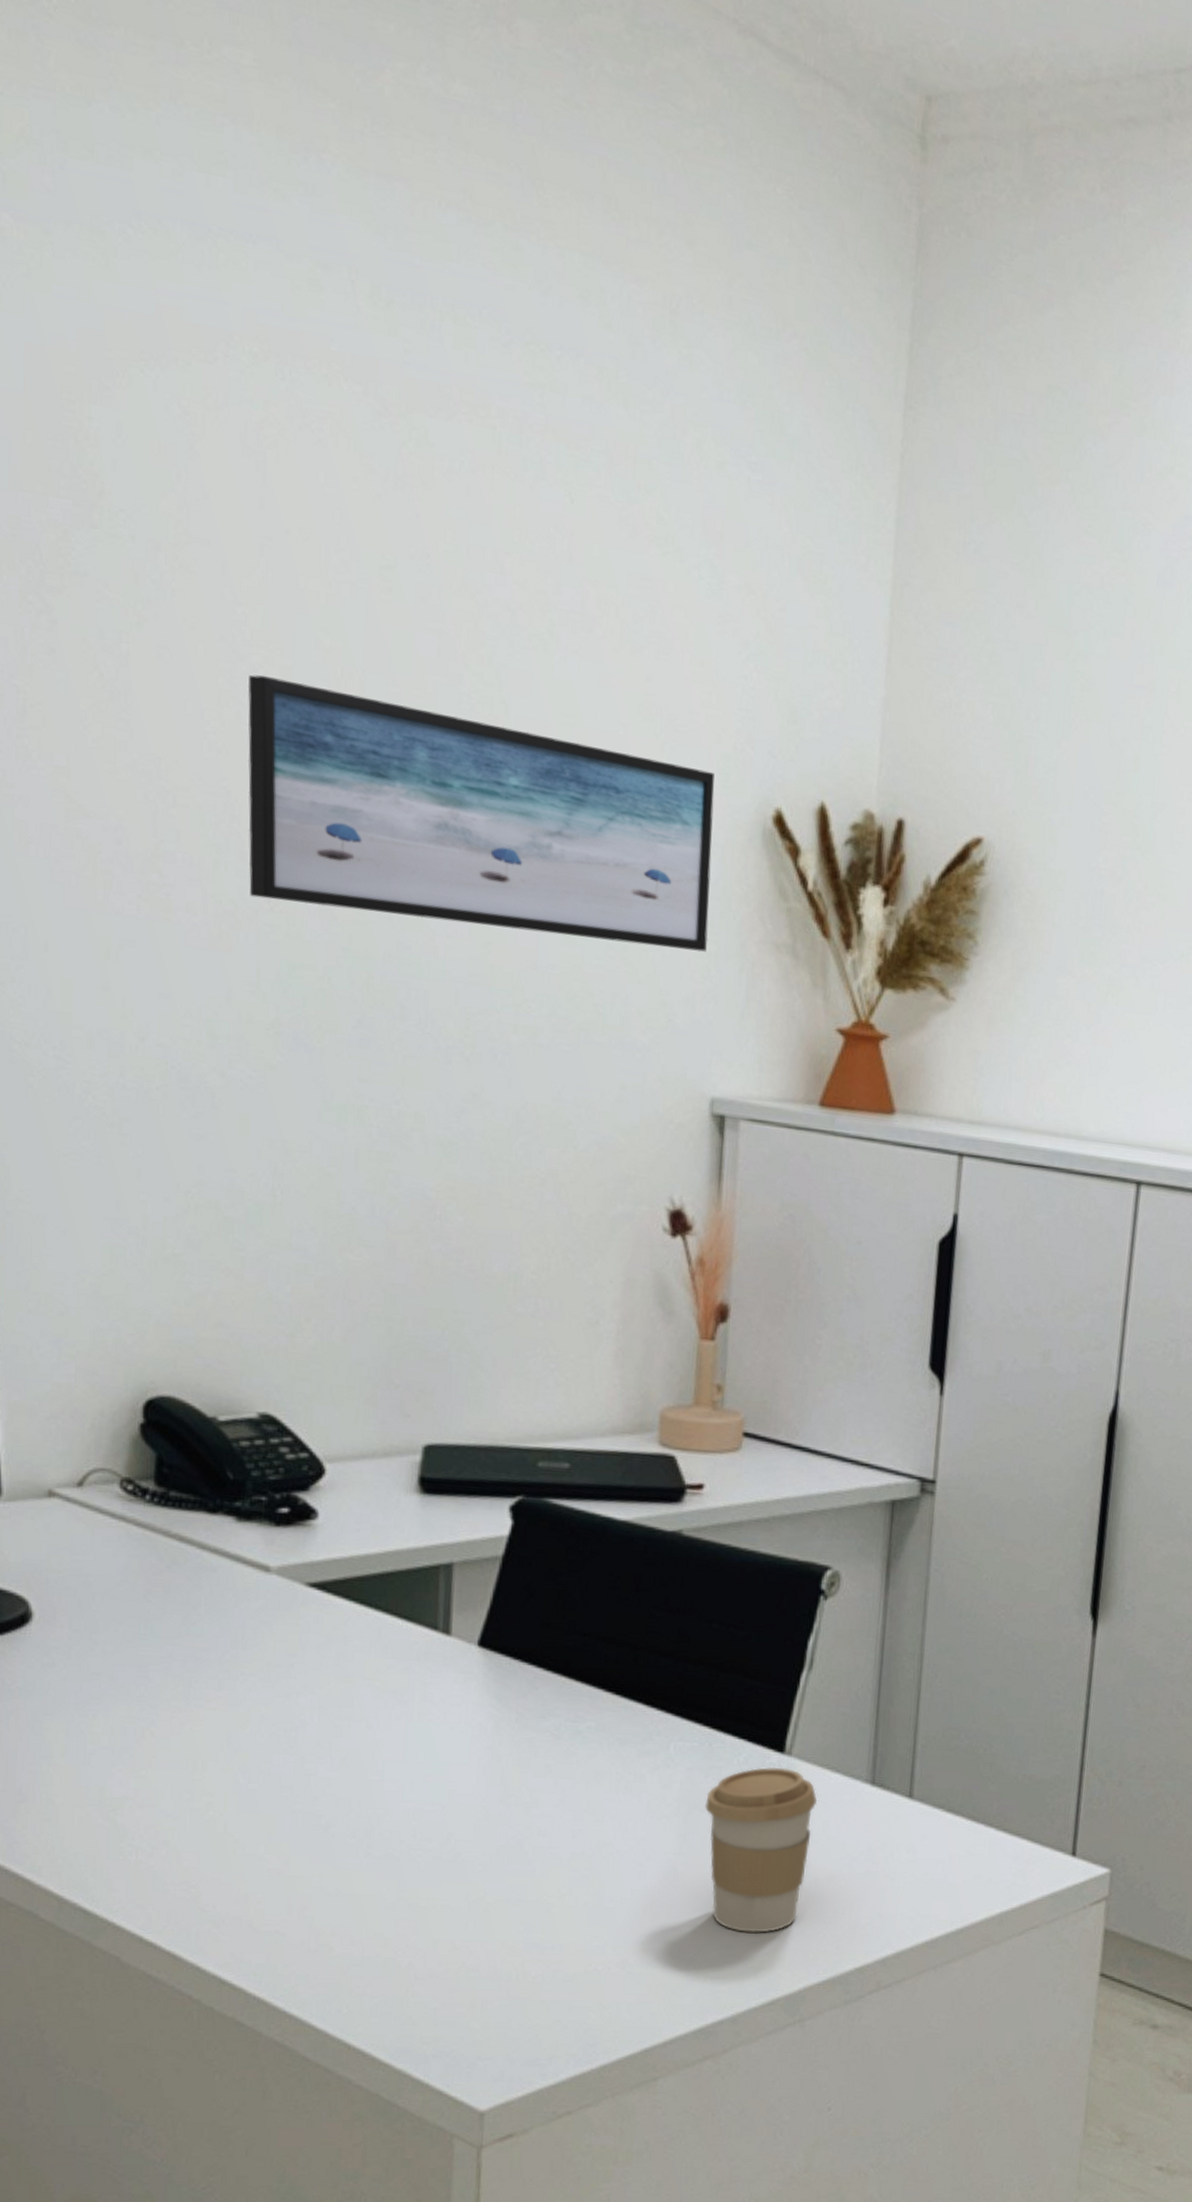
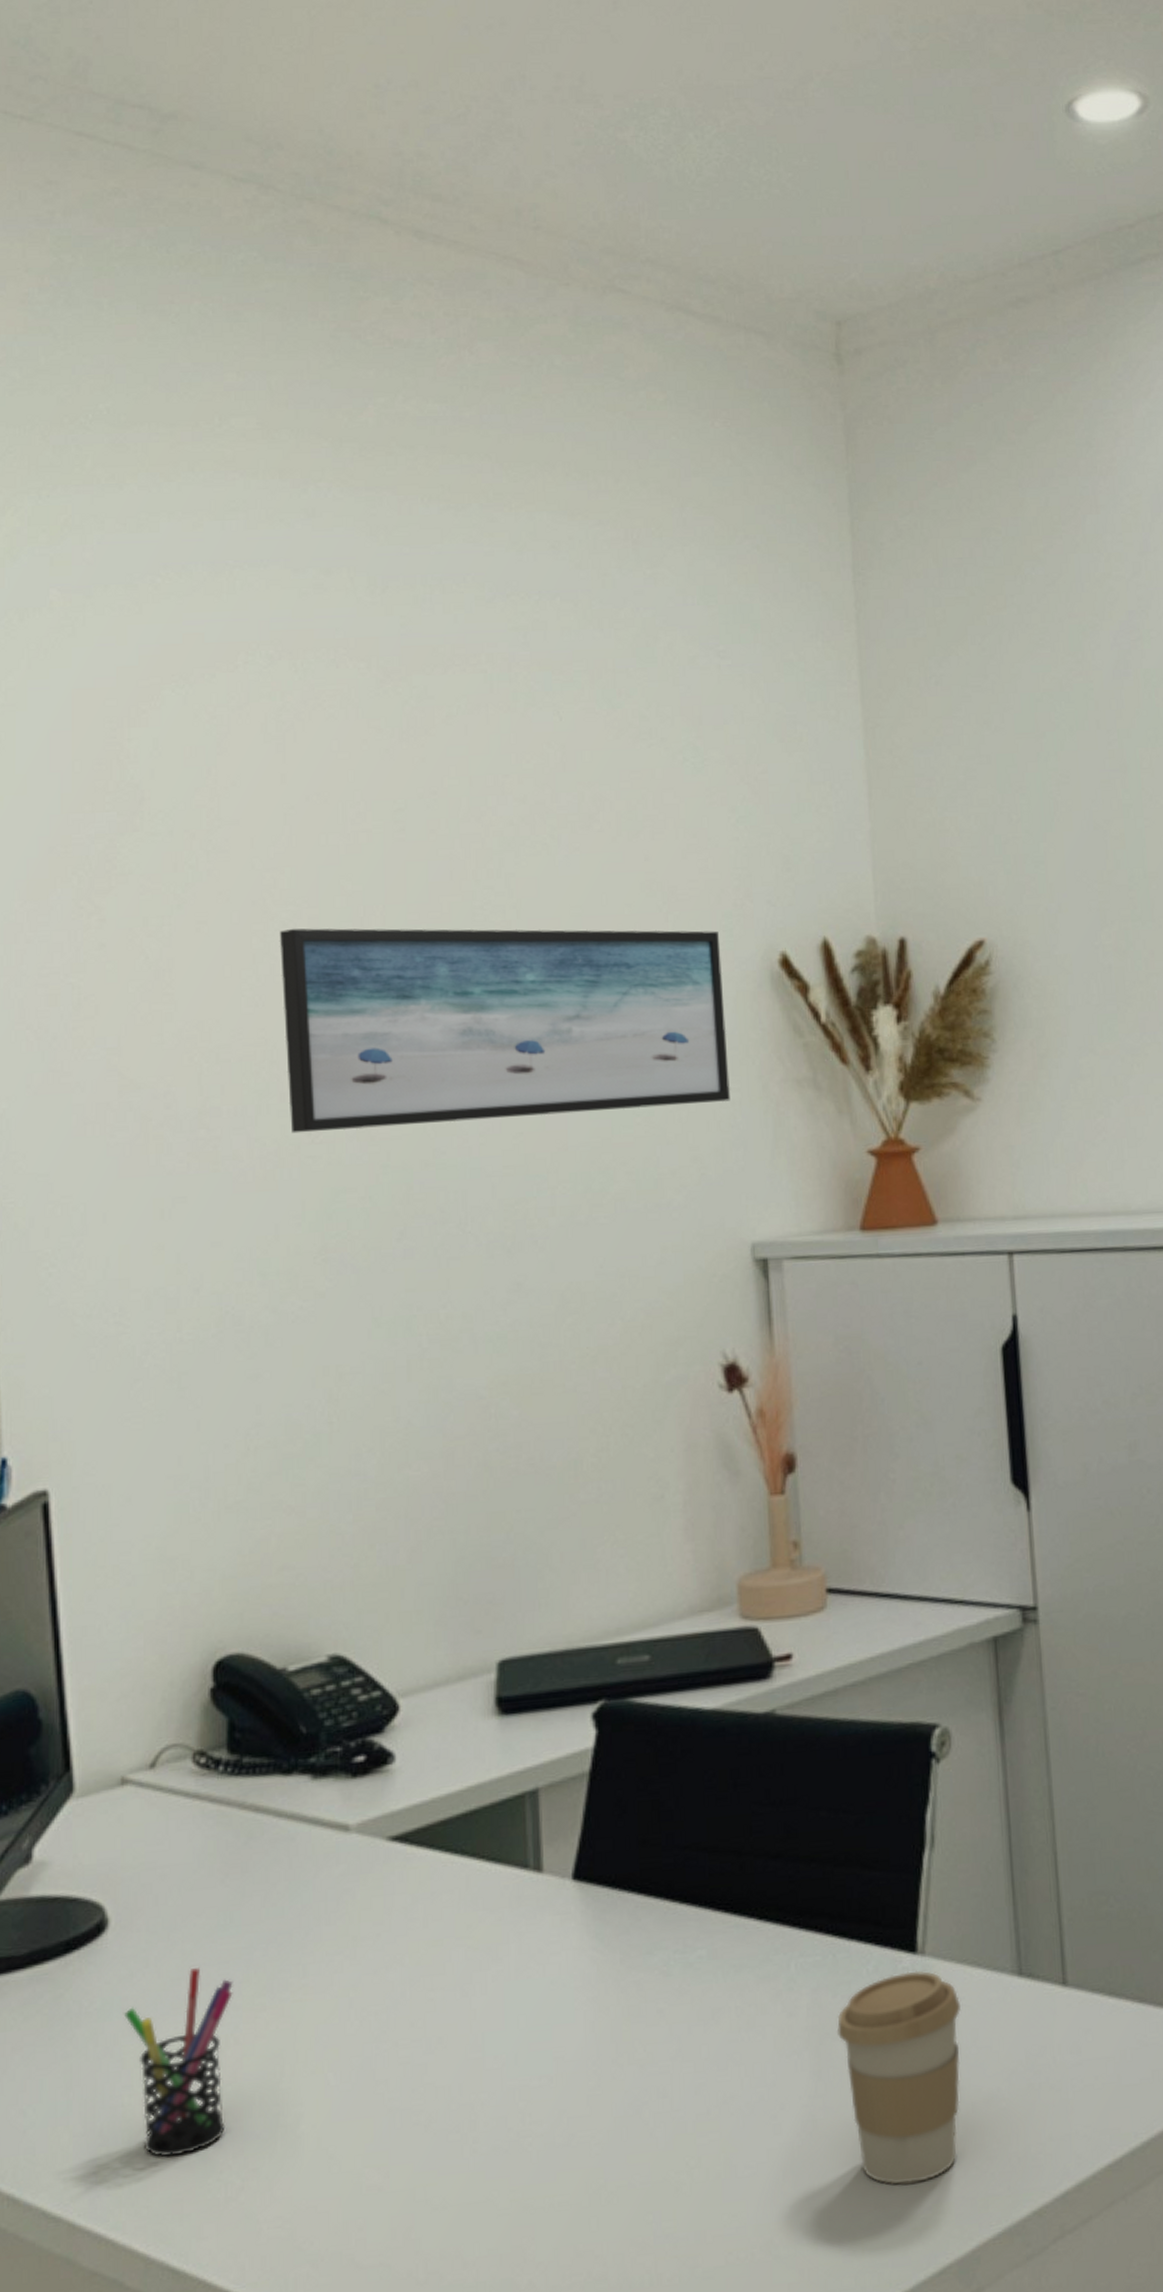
pen holder: none [45,1667,151,1820] -> present [124,1968,233,2157]

